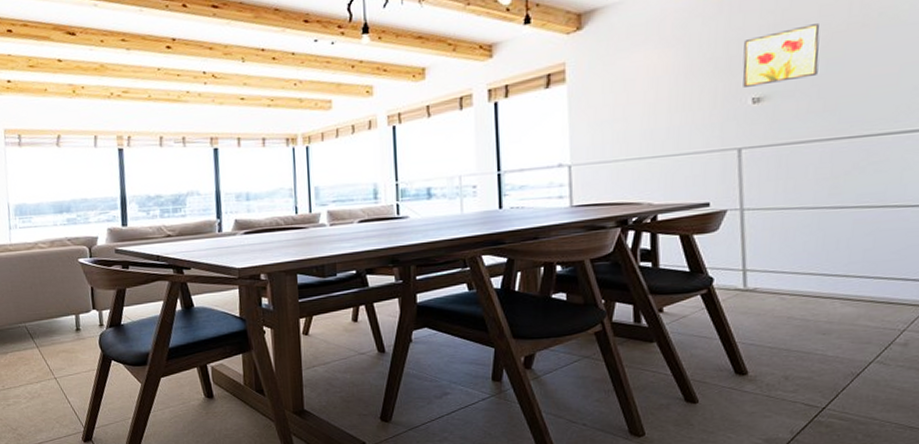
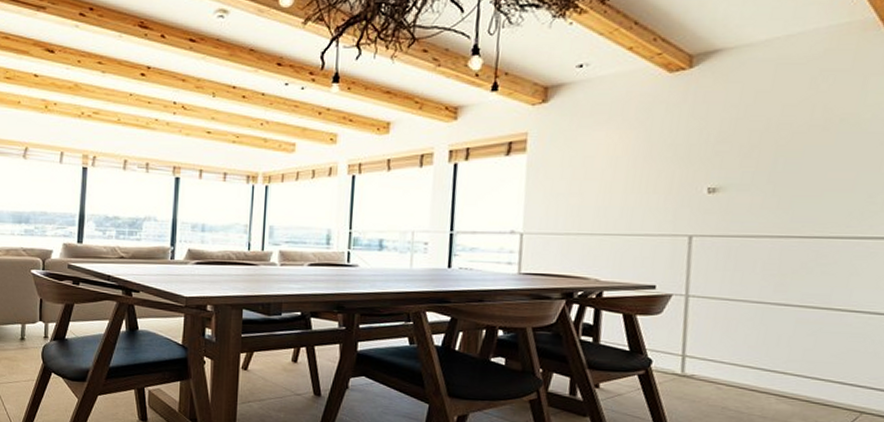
wall art: present [742,24,820,87] -> none [700,123,781,177]

